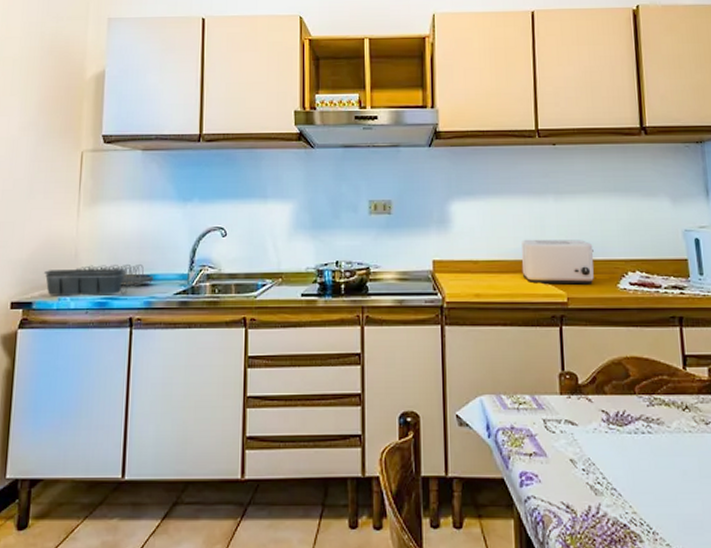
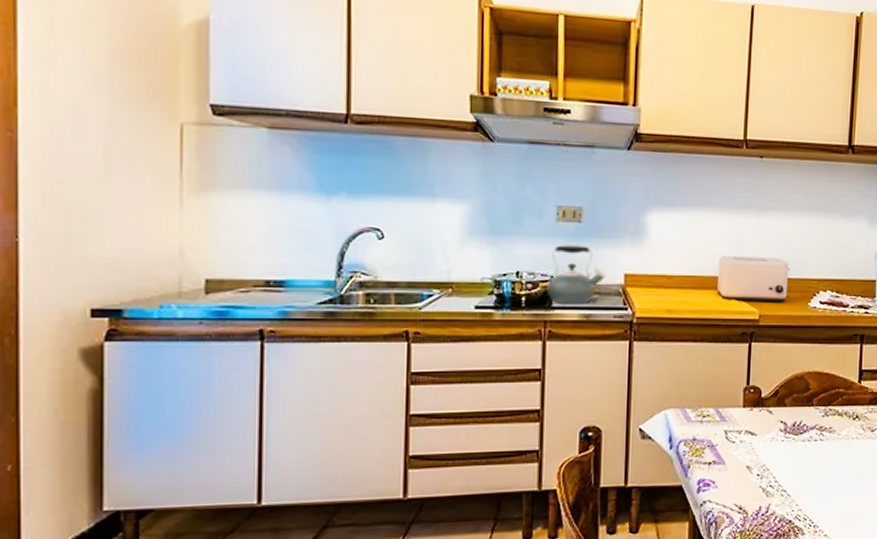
dish rack: present [44,265,155,296] -> none [137,267,292,304]
kettle: none [363,235,416,291] -> present [546,245,606,305]

